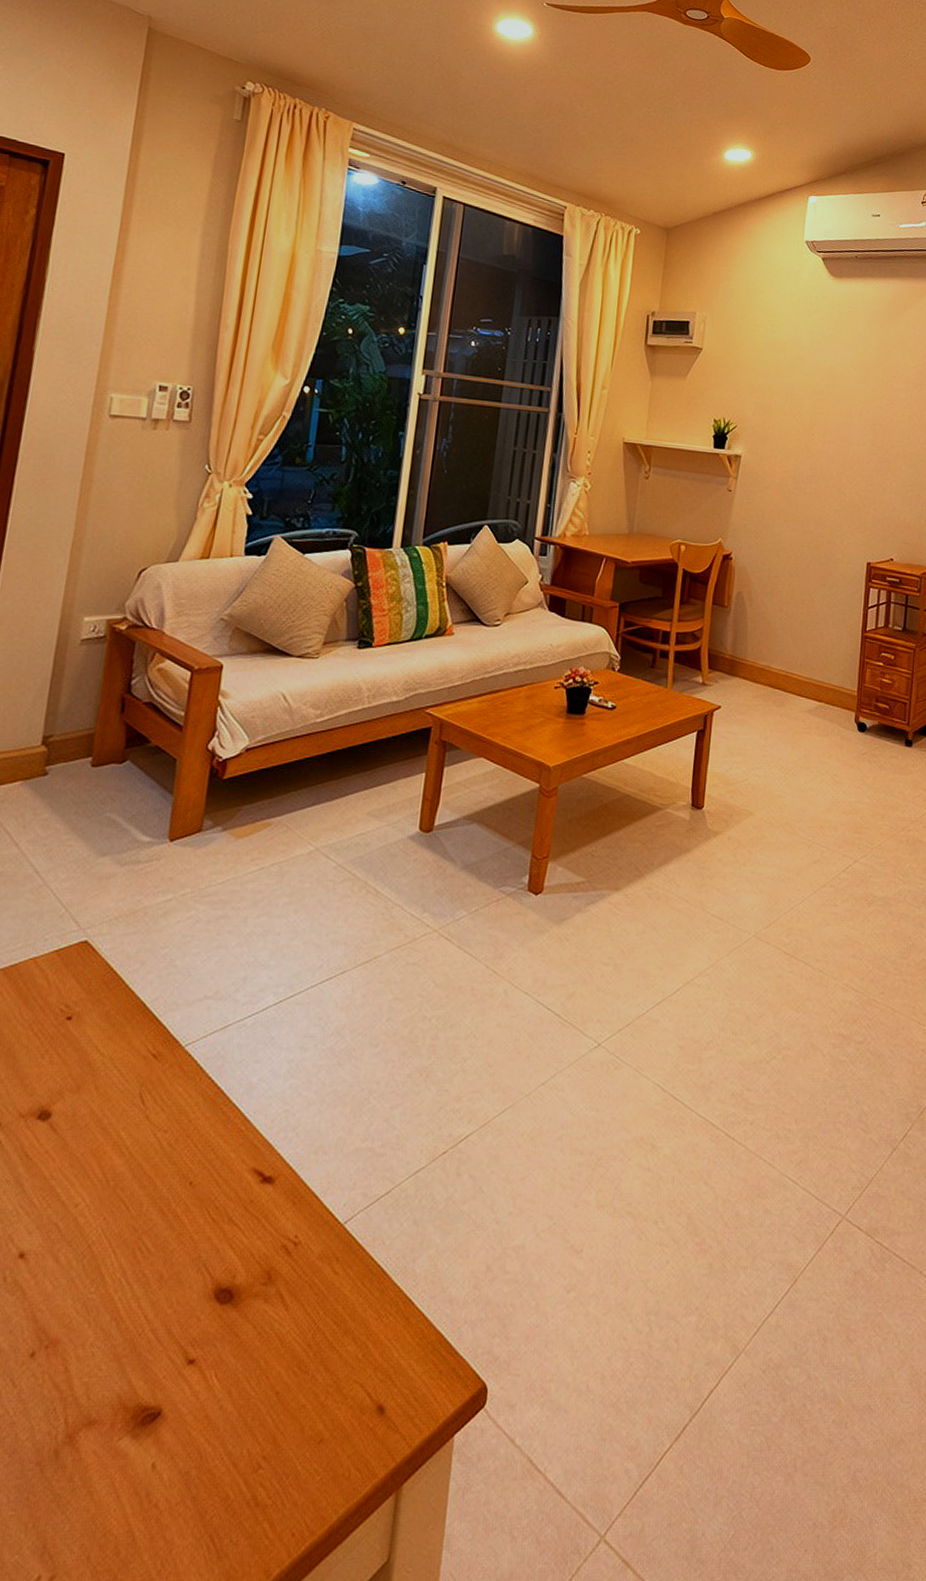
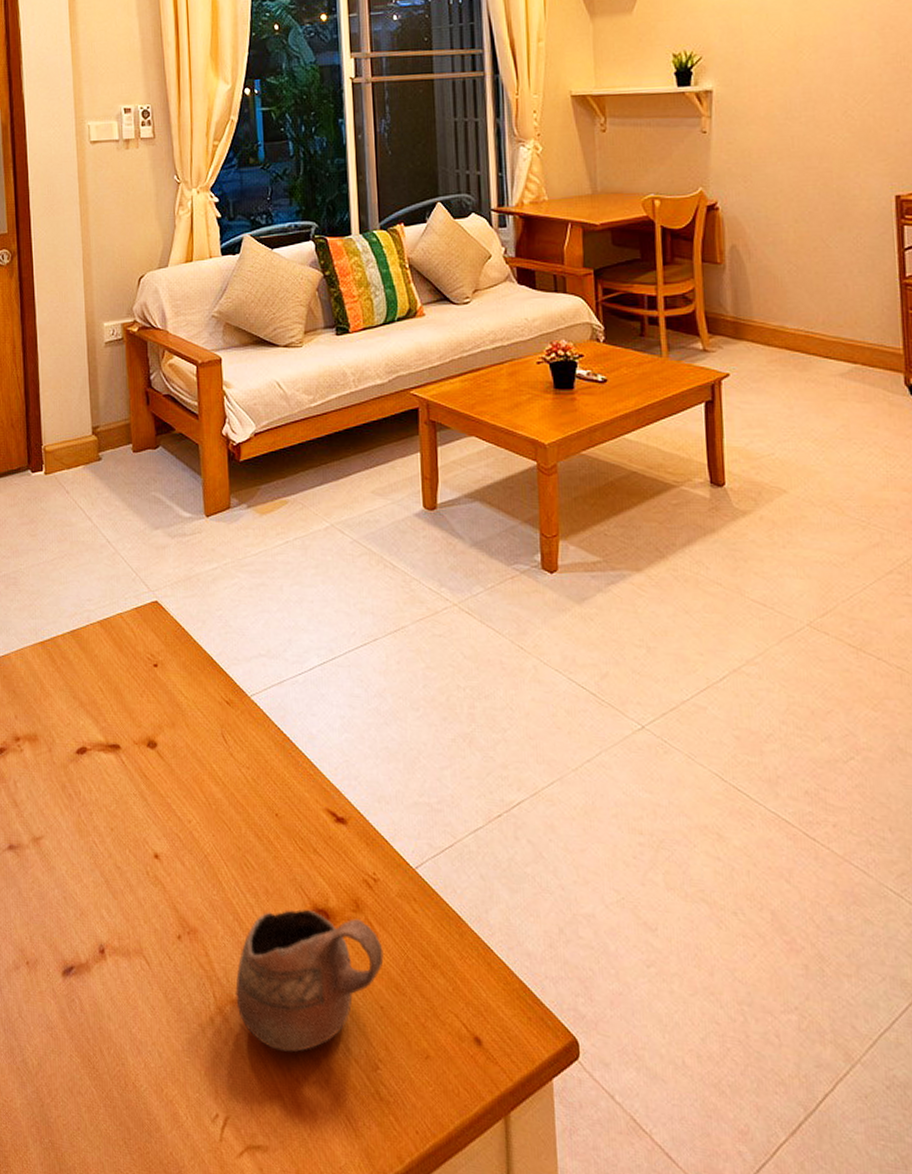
cup: none [93,1291,291,1474] -> present [235,909,384,1052]

